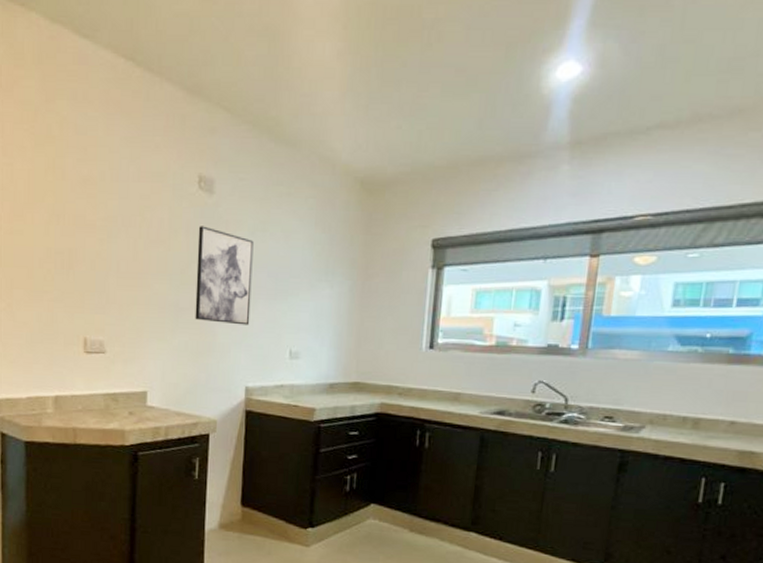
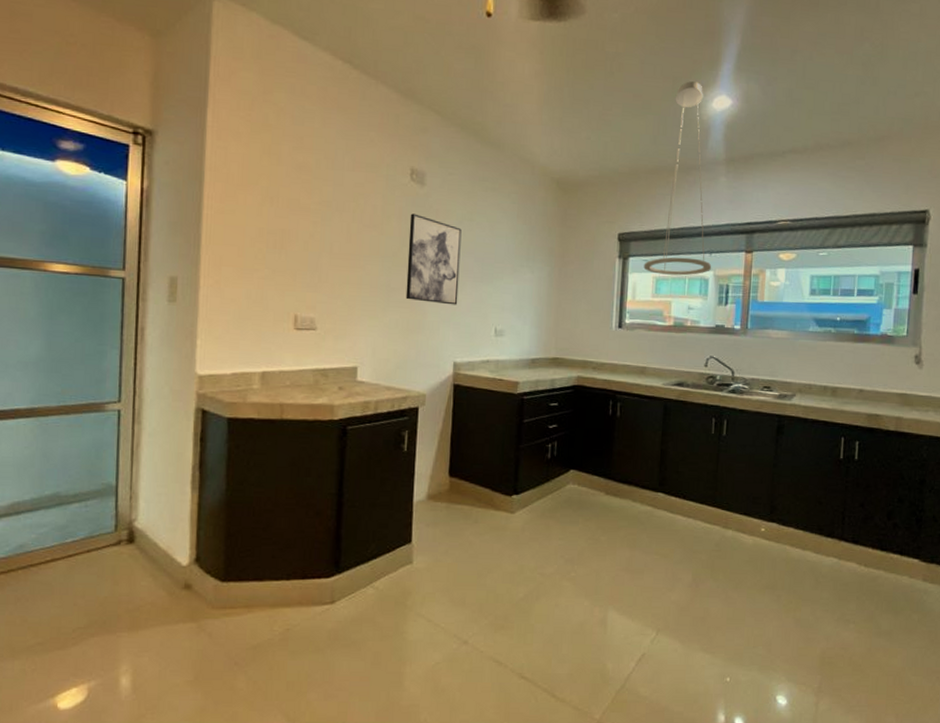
pendant light: none [461,46,546,287] -> present [643,81,712,276]

